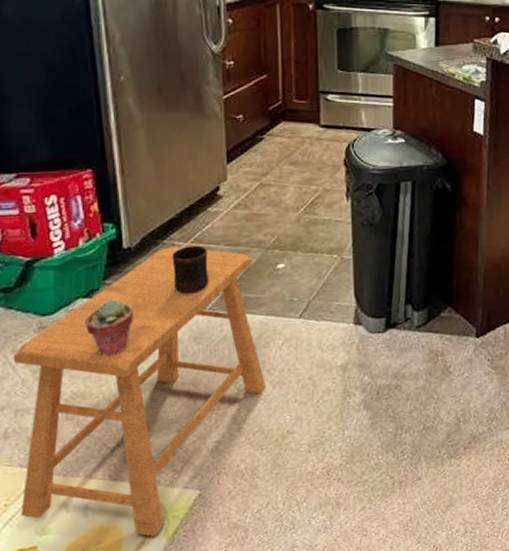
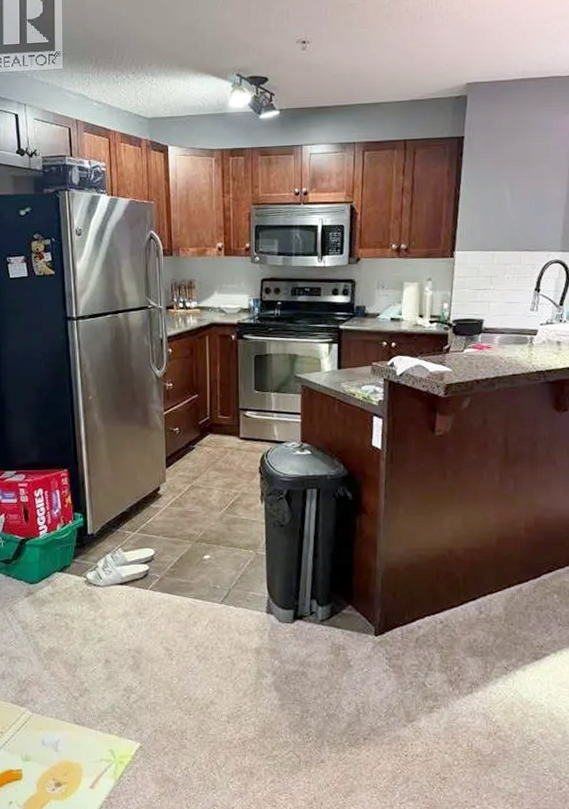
stool: present [13,245,267,537] -> none [10,534,194,776]
potted succulent: present [85,299,135,357] -> none [60,575,95,622]
mug: present [172,245,209,294] -> none [123,535,150,575]

